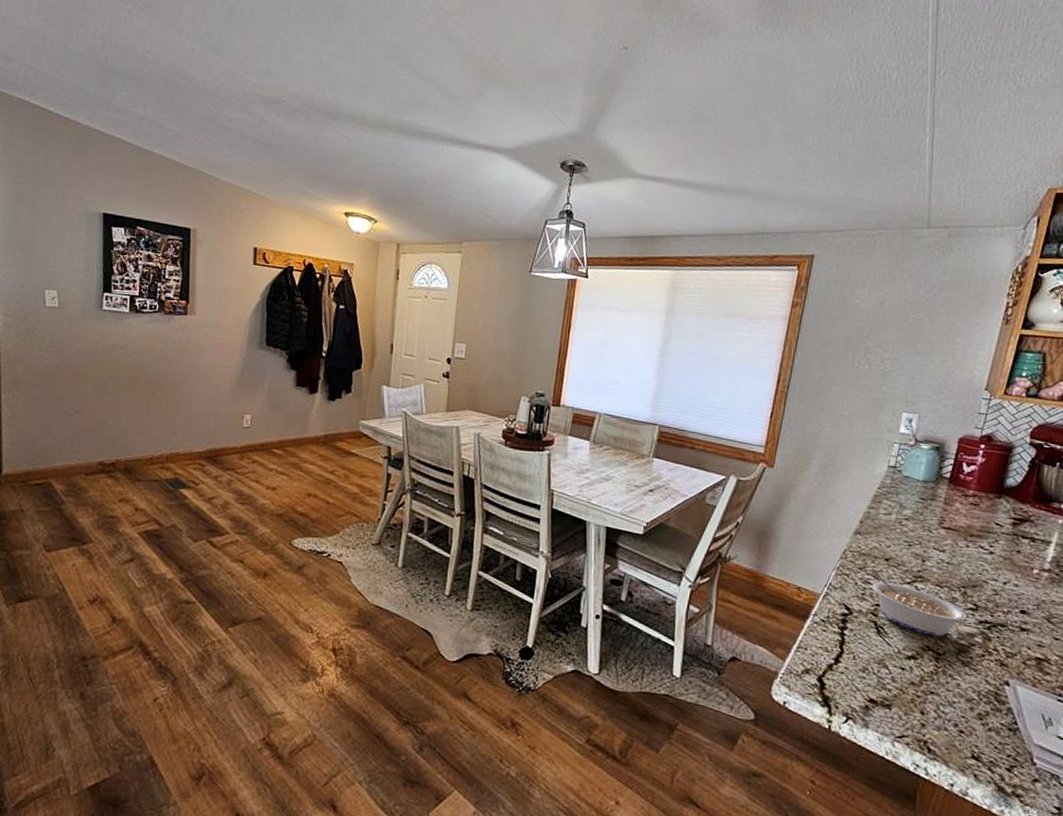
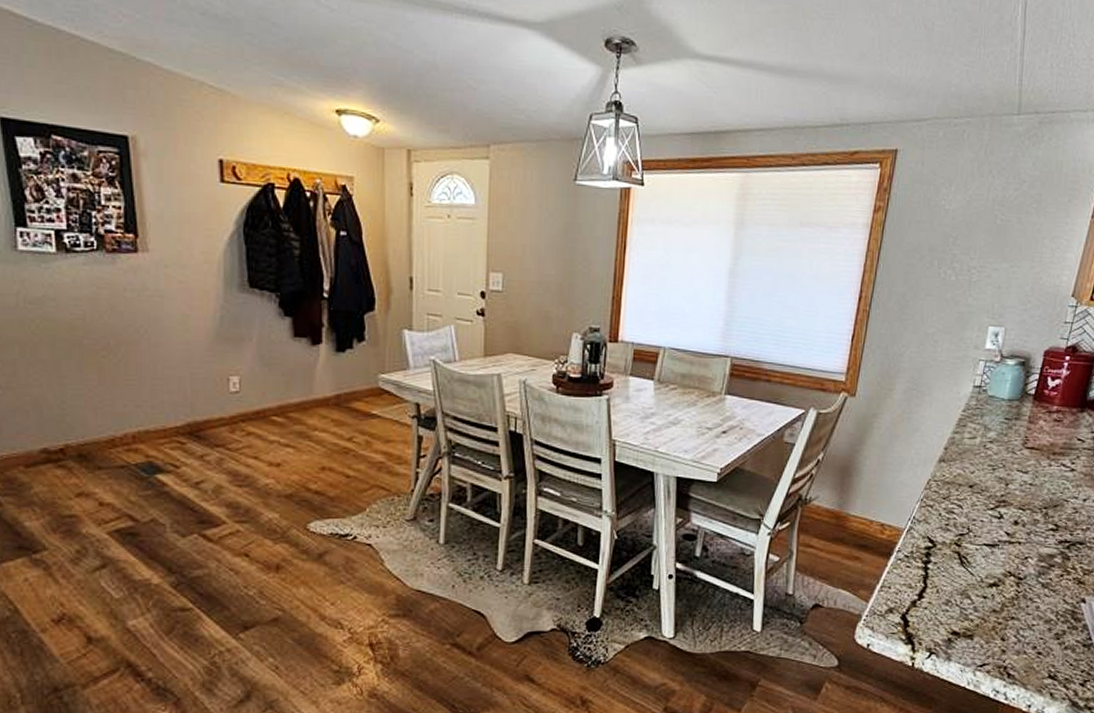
legume: present [870,571,968,637] -> none [954,500,1048,561]

